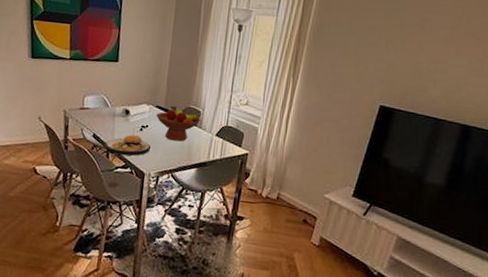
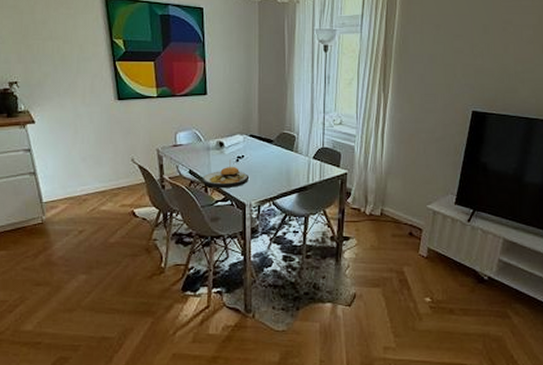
fruit bowl: present [156,105,200,142] -> none [251,133,296,168]

